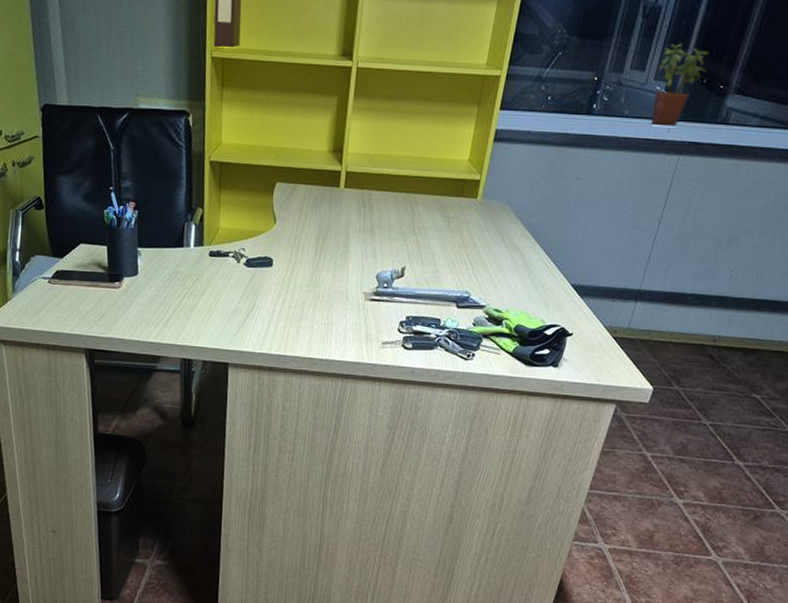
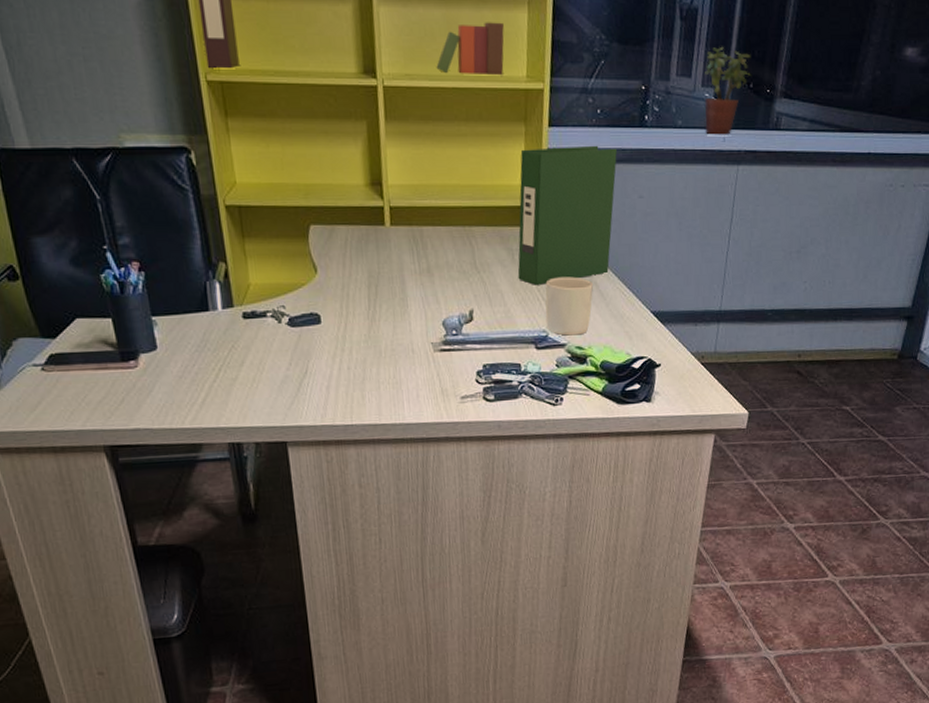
books: none [406,15,473,63] -> present [436,22,504,76]
binder: none [450,128,562,251] -> present [517,145,618,285]
mug: none [469,245,520,299] -> present [545,276,594,336]

